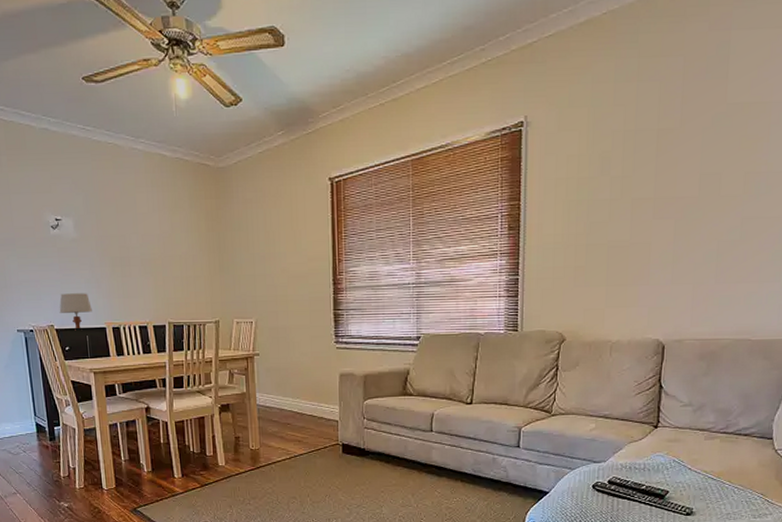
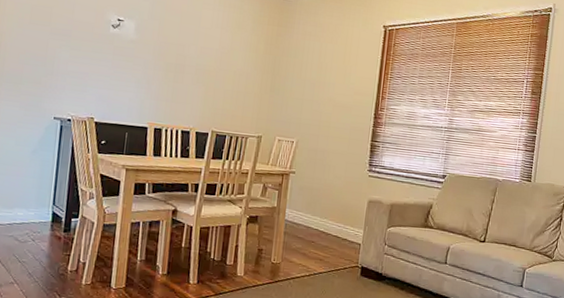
table lamp: present [59,293,92,331] -> none [102,89,137,126]

